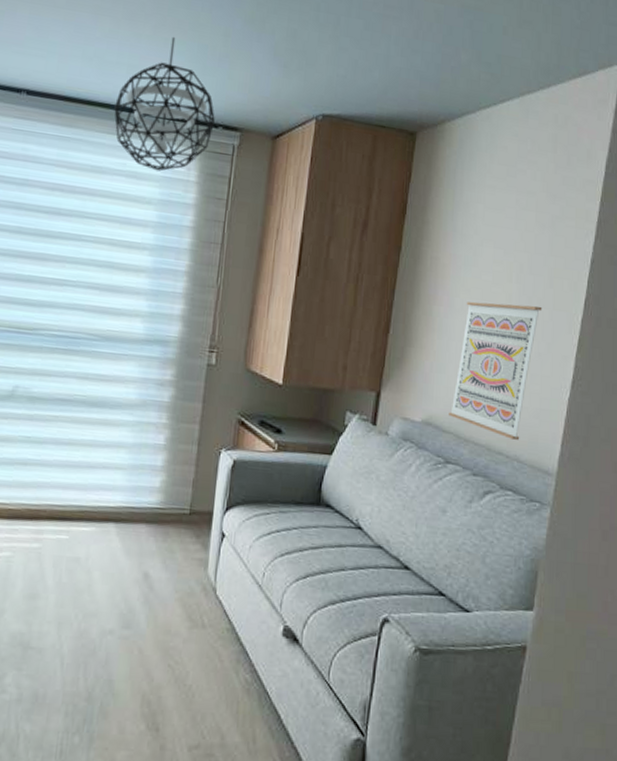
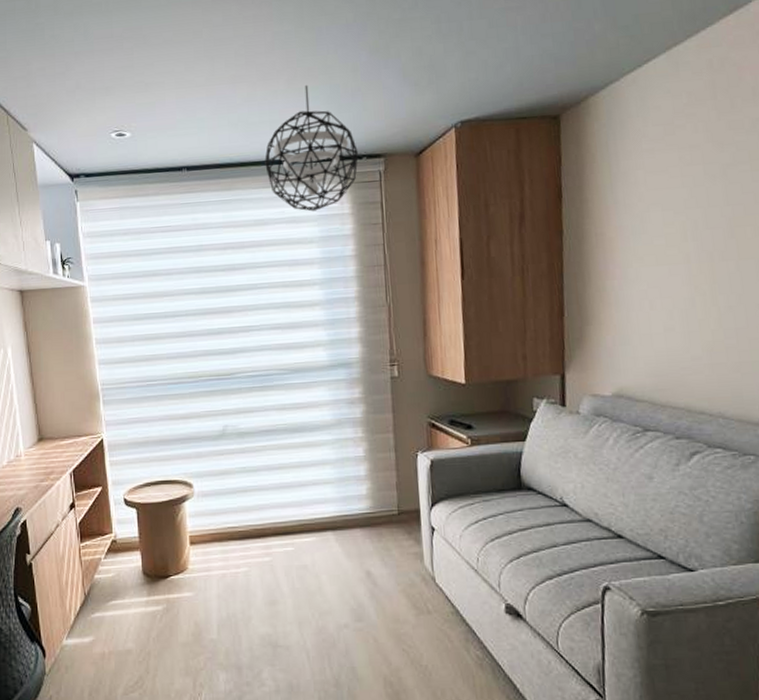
wall art: present [449,301,543,440] -> none [640,259,727,397]

